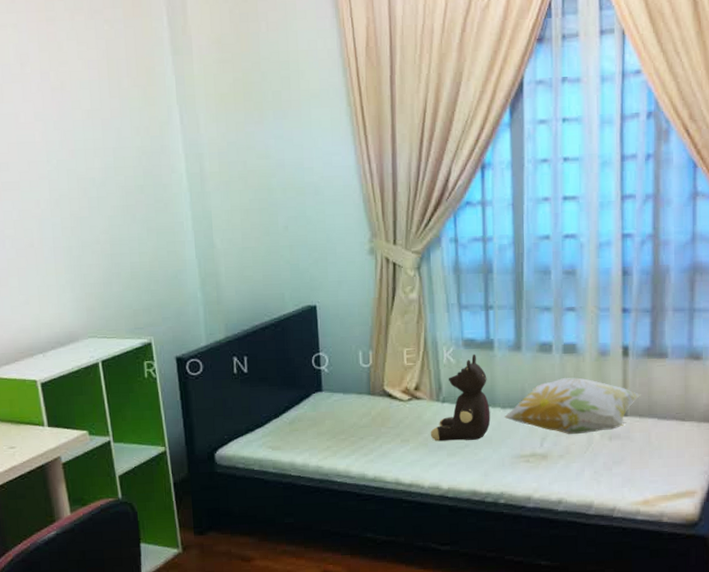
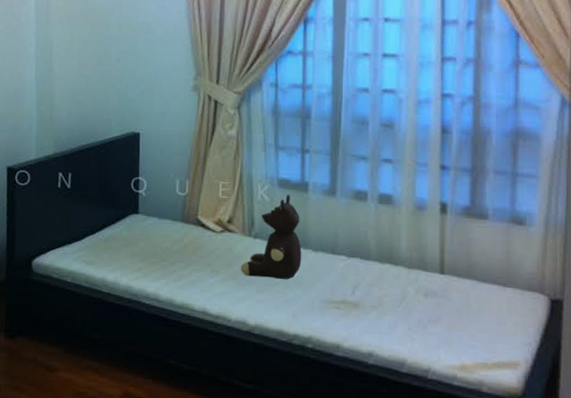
decorative pillow: present [504,377,641,435] -> none [316,228,459,287]

